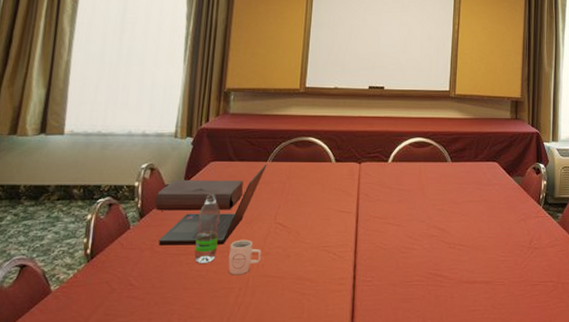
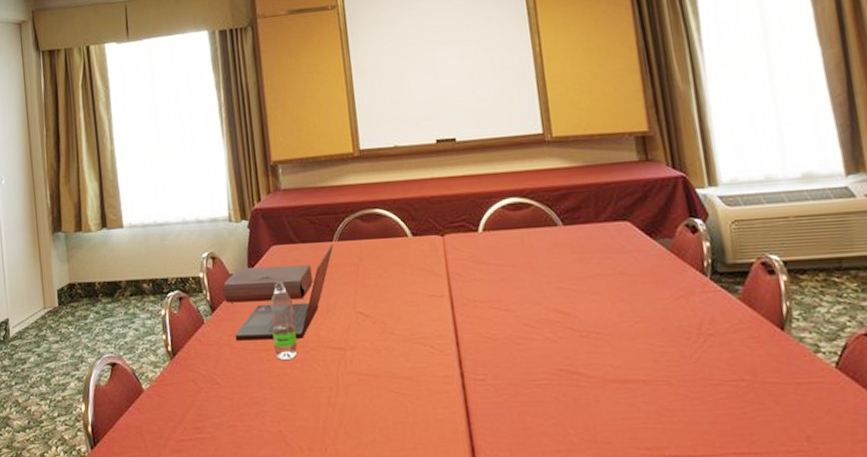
mug: present [228,239,261,275] -> none [310,332,347,373]

